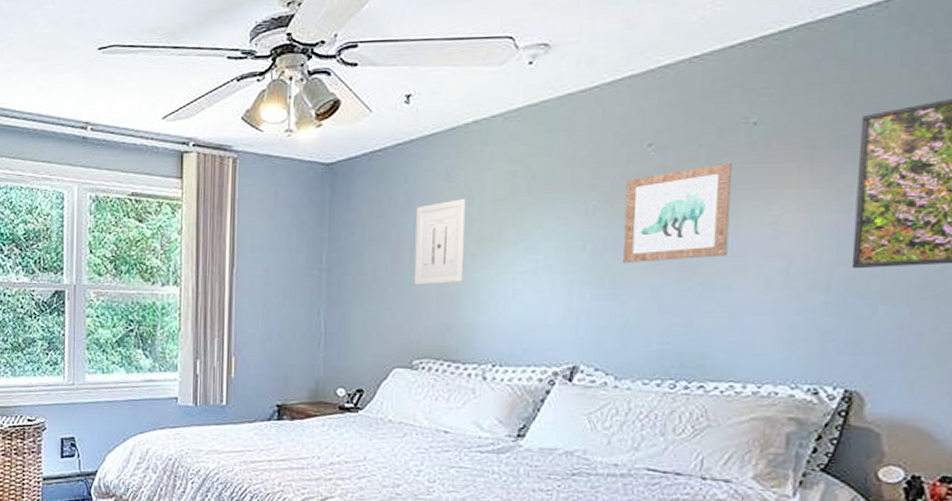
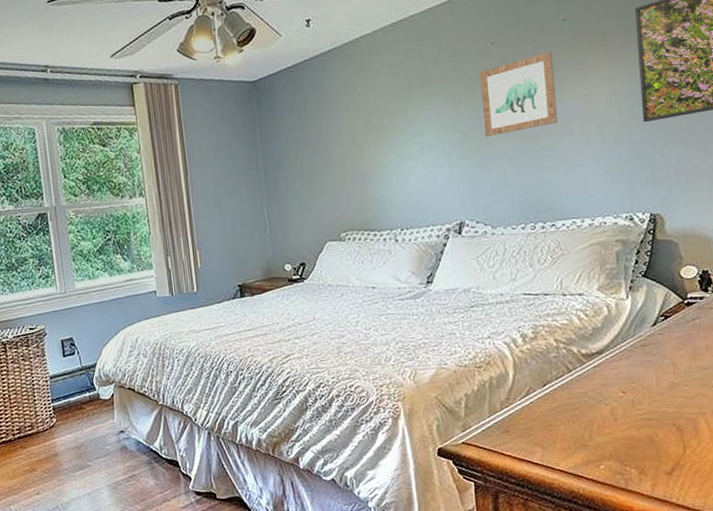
wall art: present [414,199,466,285] -> none [327,99,370,173]

